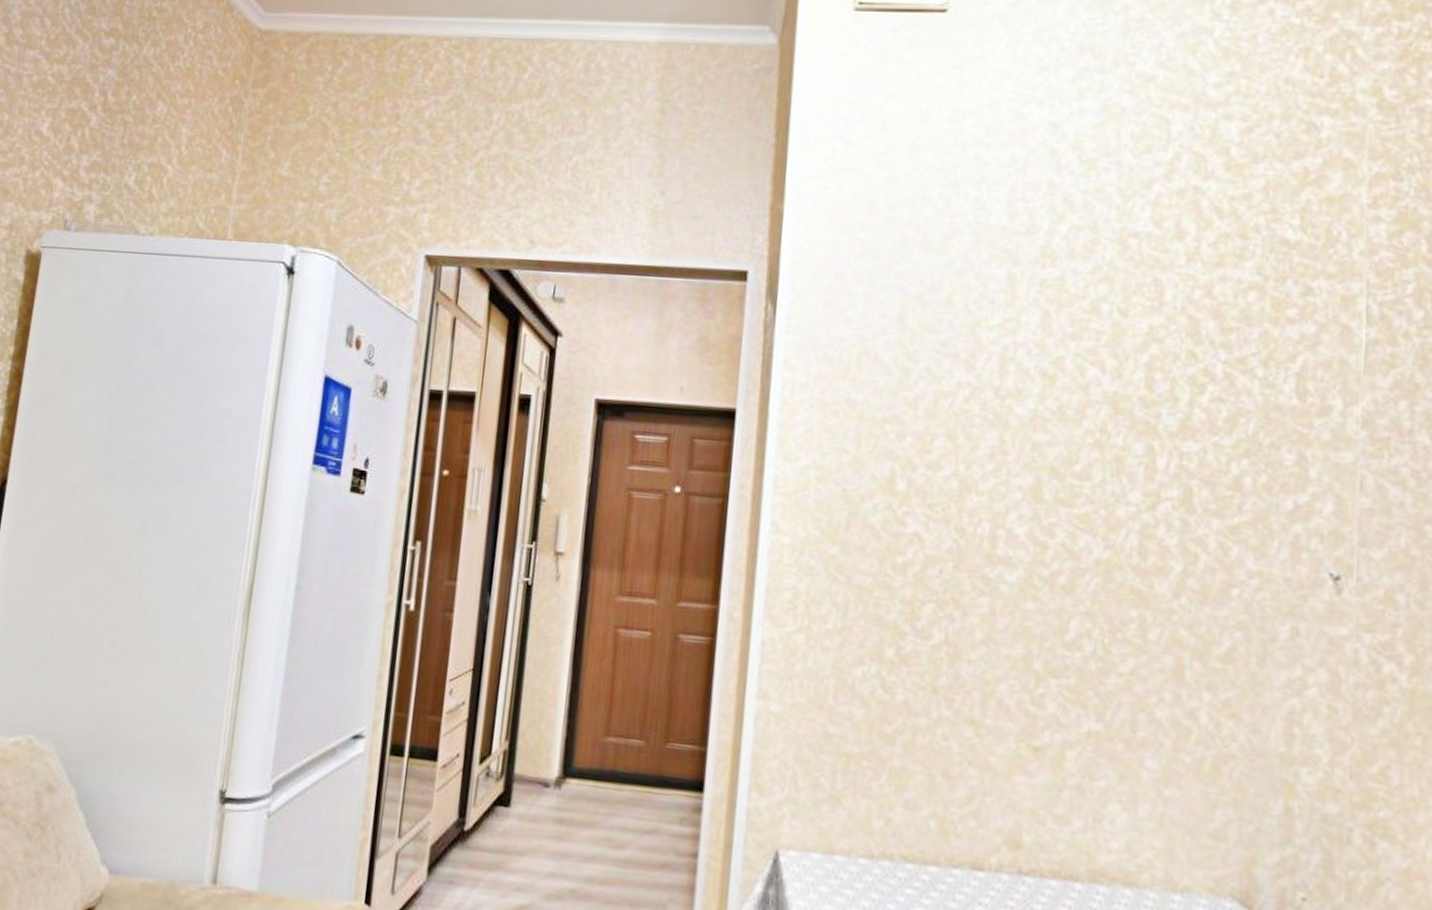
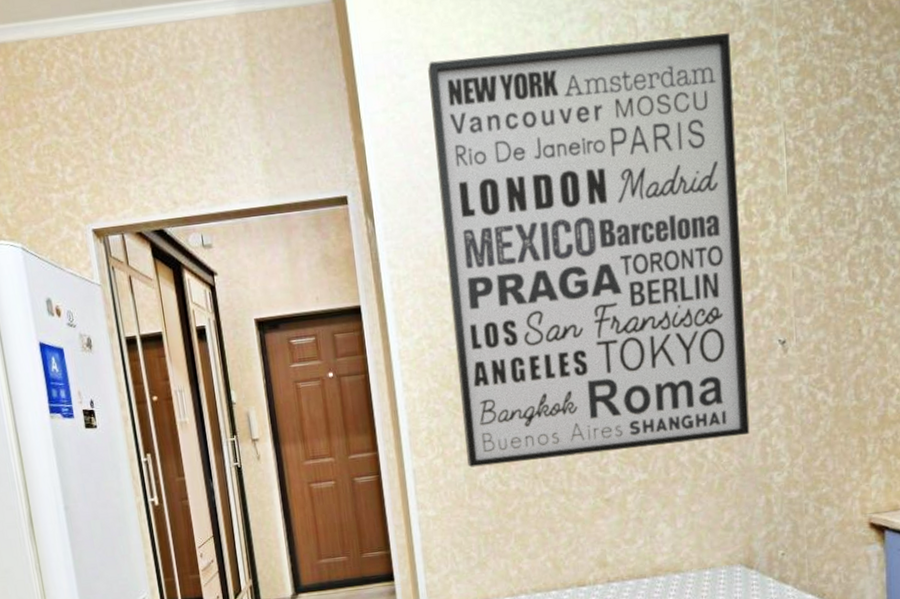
wall art: none [840,131,1300,702] -> present [428,33,750,468]

